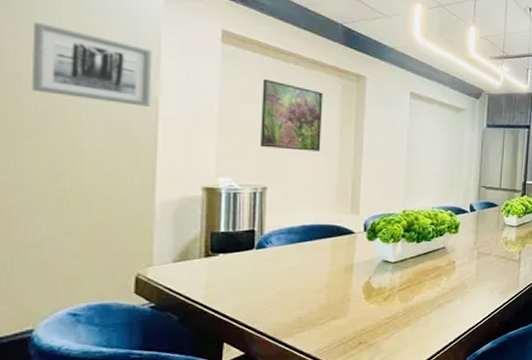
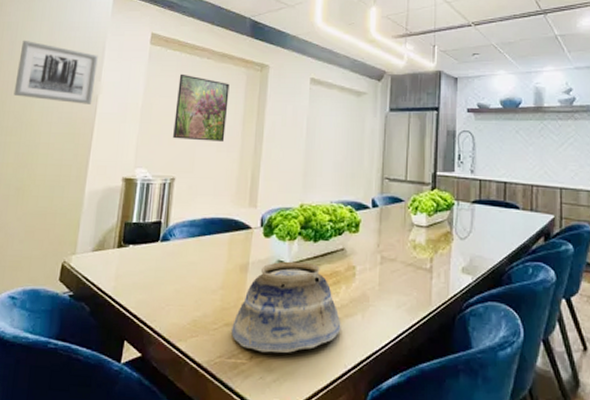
bowl: none [339,260,443,338] -> present [232,261,341,353]

